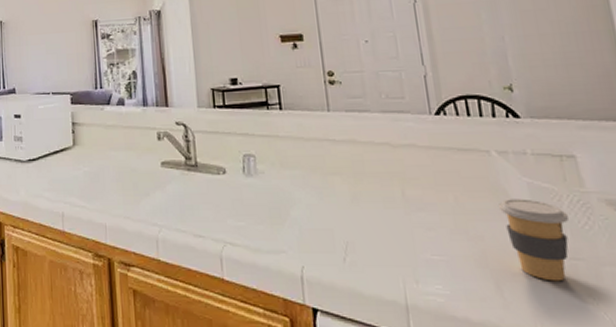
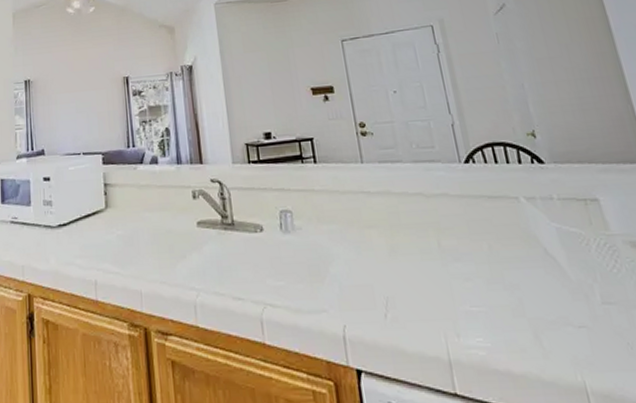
coffee cup: present [497,198,569,282] -> none [530,244,601,328]

